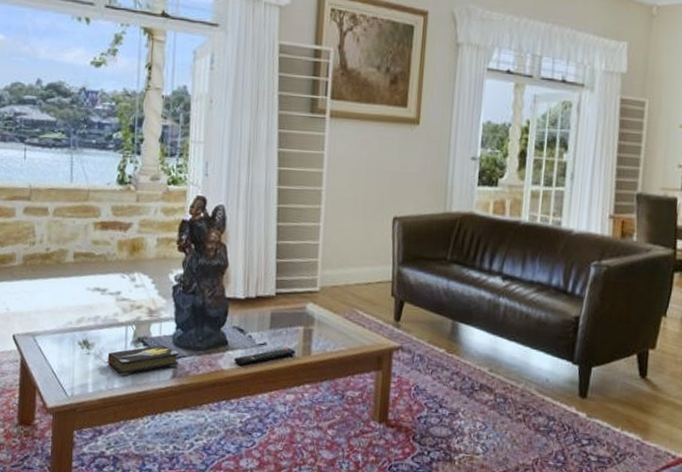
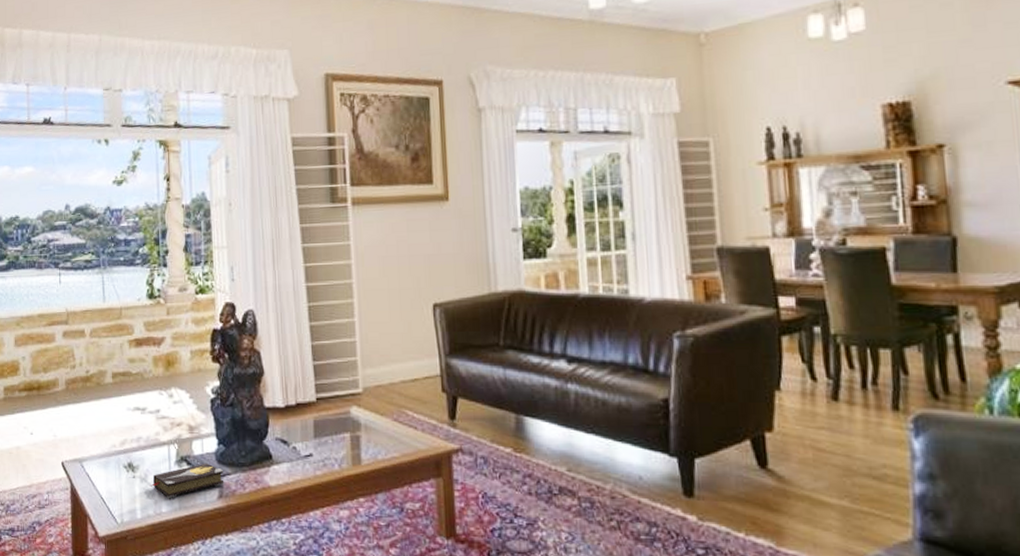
remote control: present [233,347,296,365] -> none [279,457,345,480]

